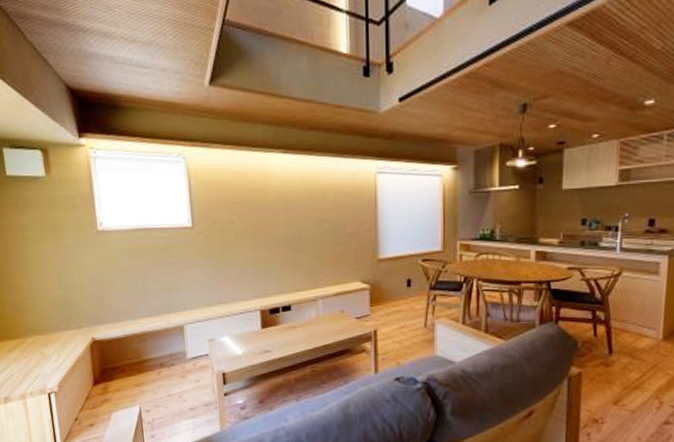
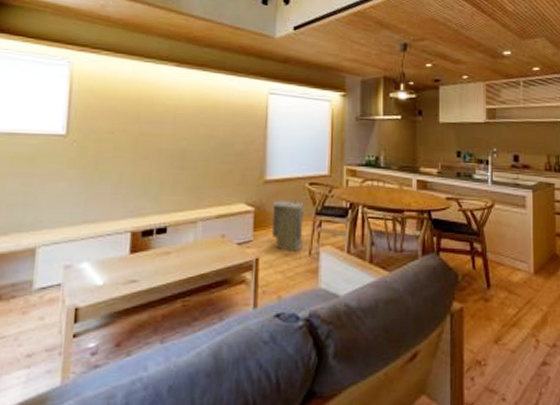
air purifier: none [388,277,419,324] -> present [272,200,305,251]

